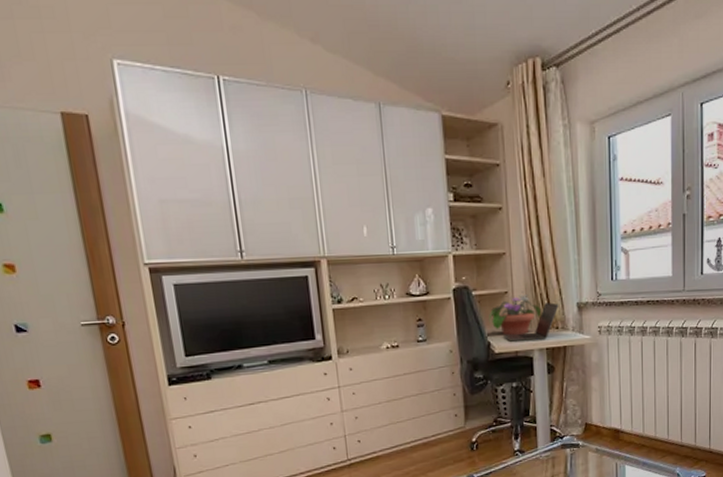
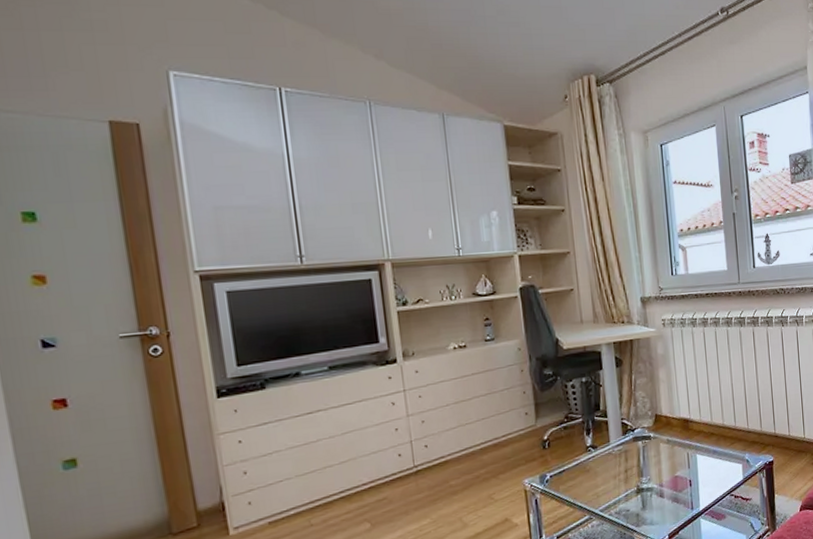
potted flower: present [488,291,541,335] -> none [555,287,607,331]
laptop: present [503,302,559,342] -> none [571,298,623,337]

